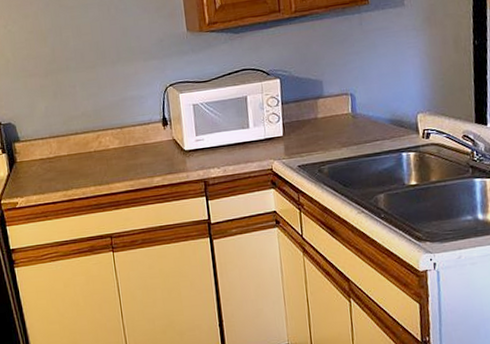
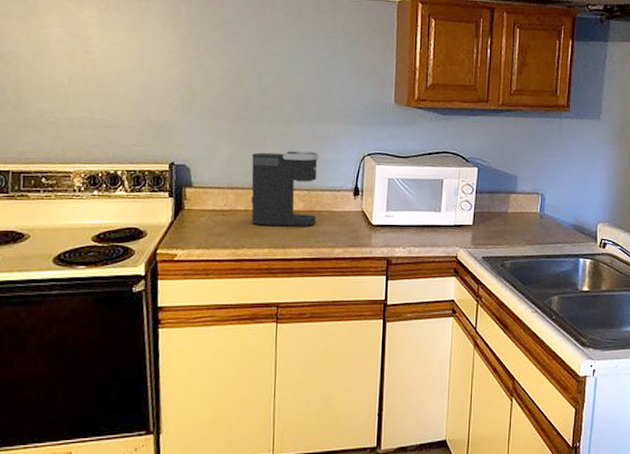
coffee maker: none [66,91,133,167] -> present [251,151,319,227]

